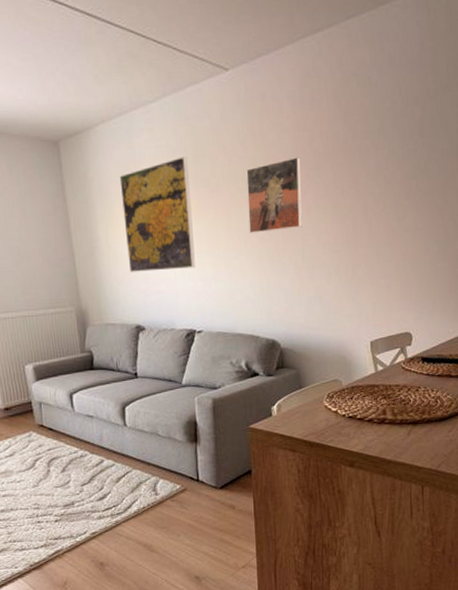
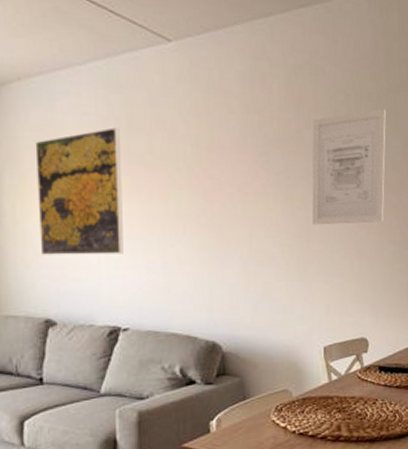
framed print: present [246,157,302,233] -> none [188,141,250,219]
wall art: none [359,111,432,231] -> present [311,108,386,225]

